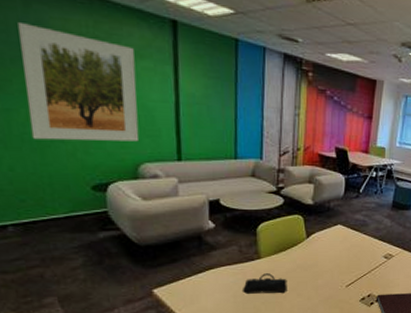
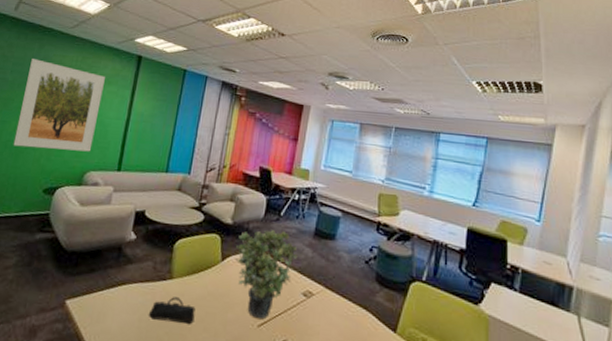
potted plant: none [320,206,378,281] -> present [235,230,298,320]

